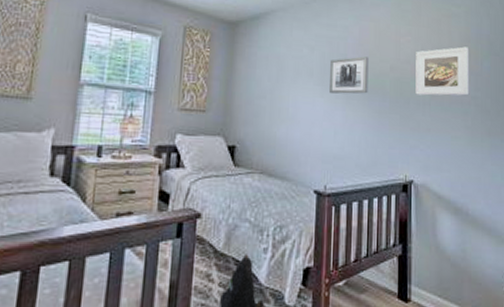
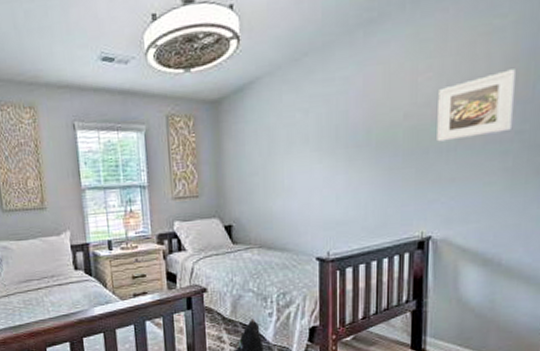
wall art: present [330,56,369,94] -> none [329,108,376,157]

